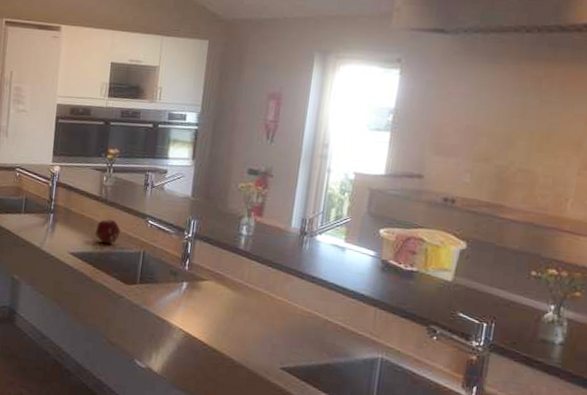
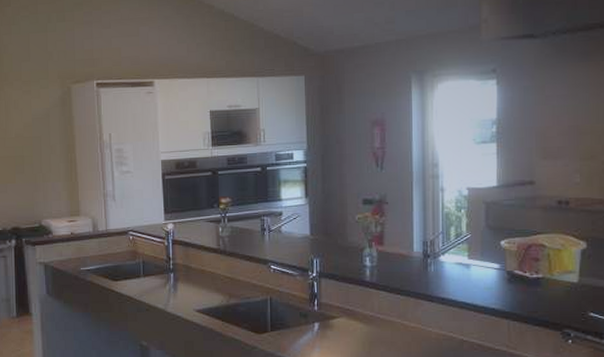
fruit: present [94,219,121,244] -> none [217,270,244,295]

